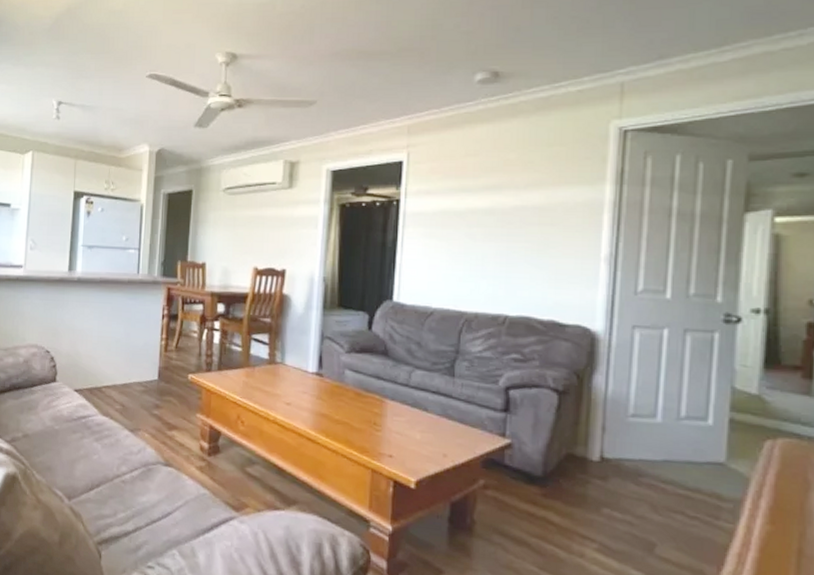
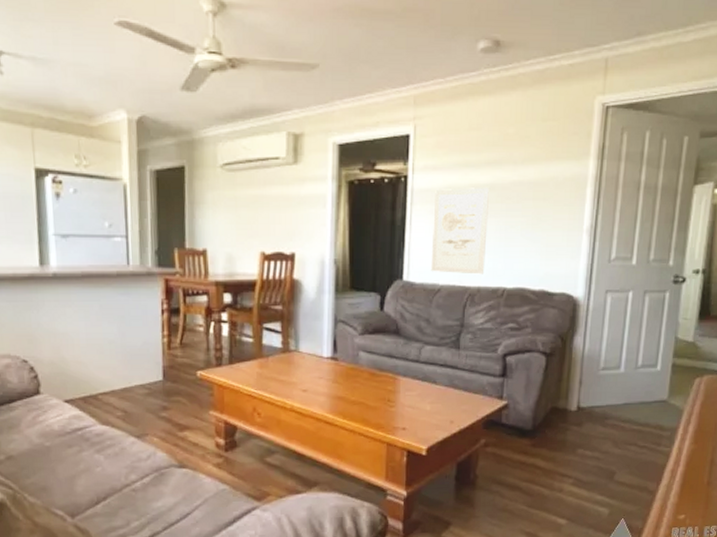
wall art: none [423,211,489,300] -> present [430,186,490,275]

